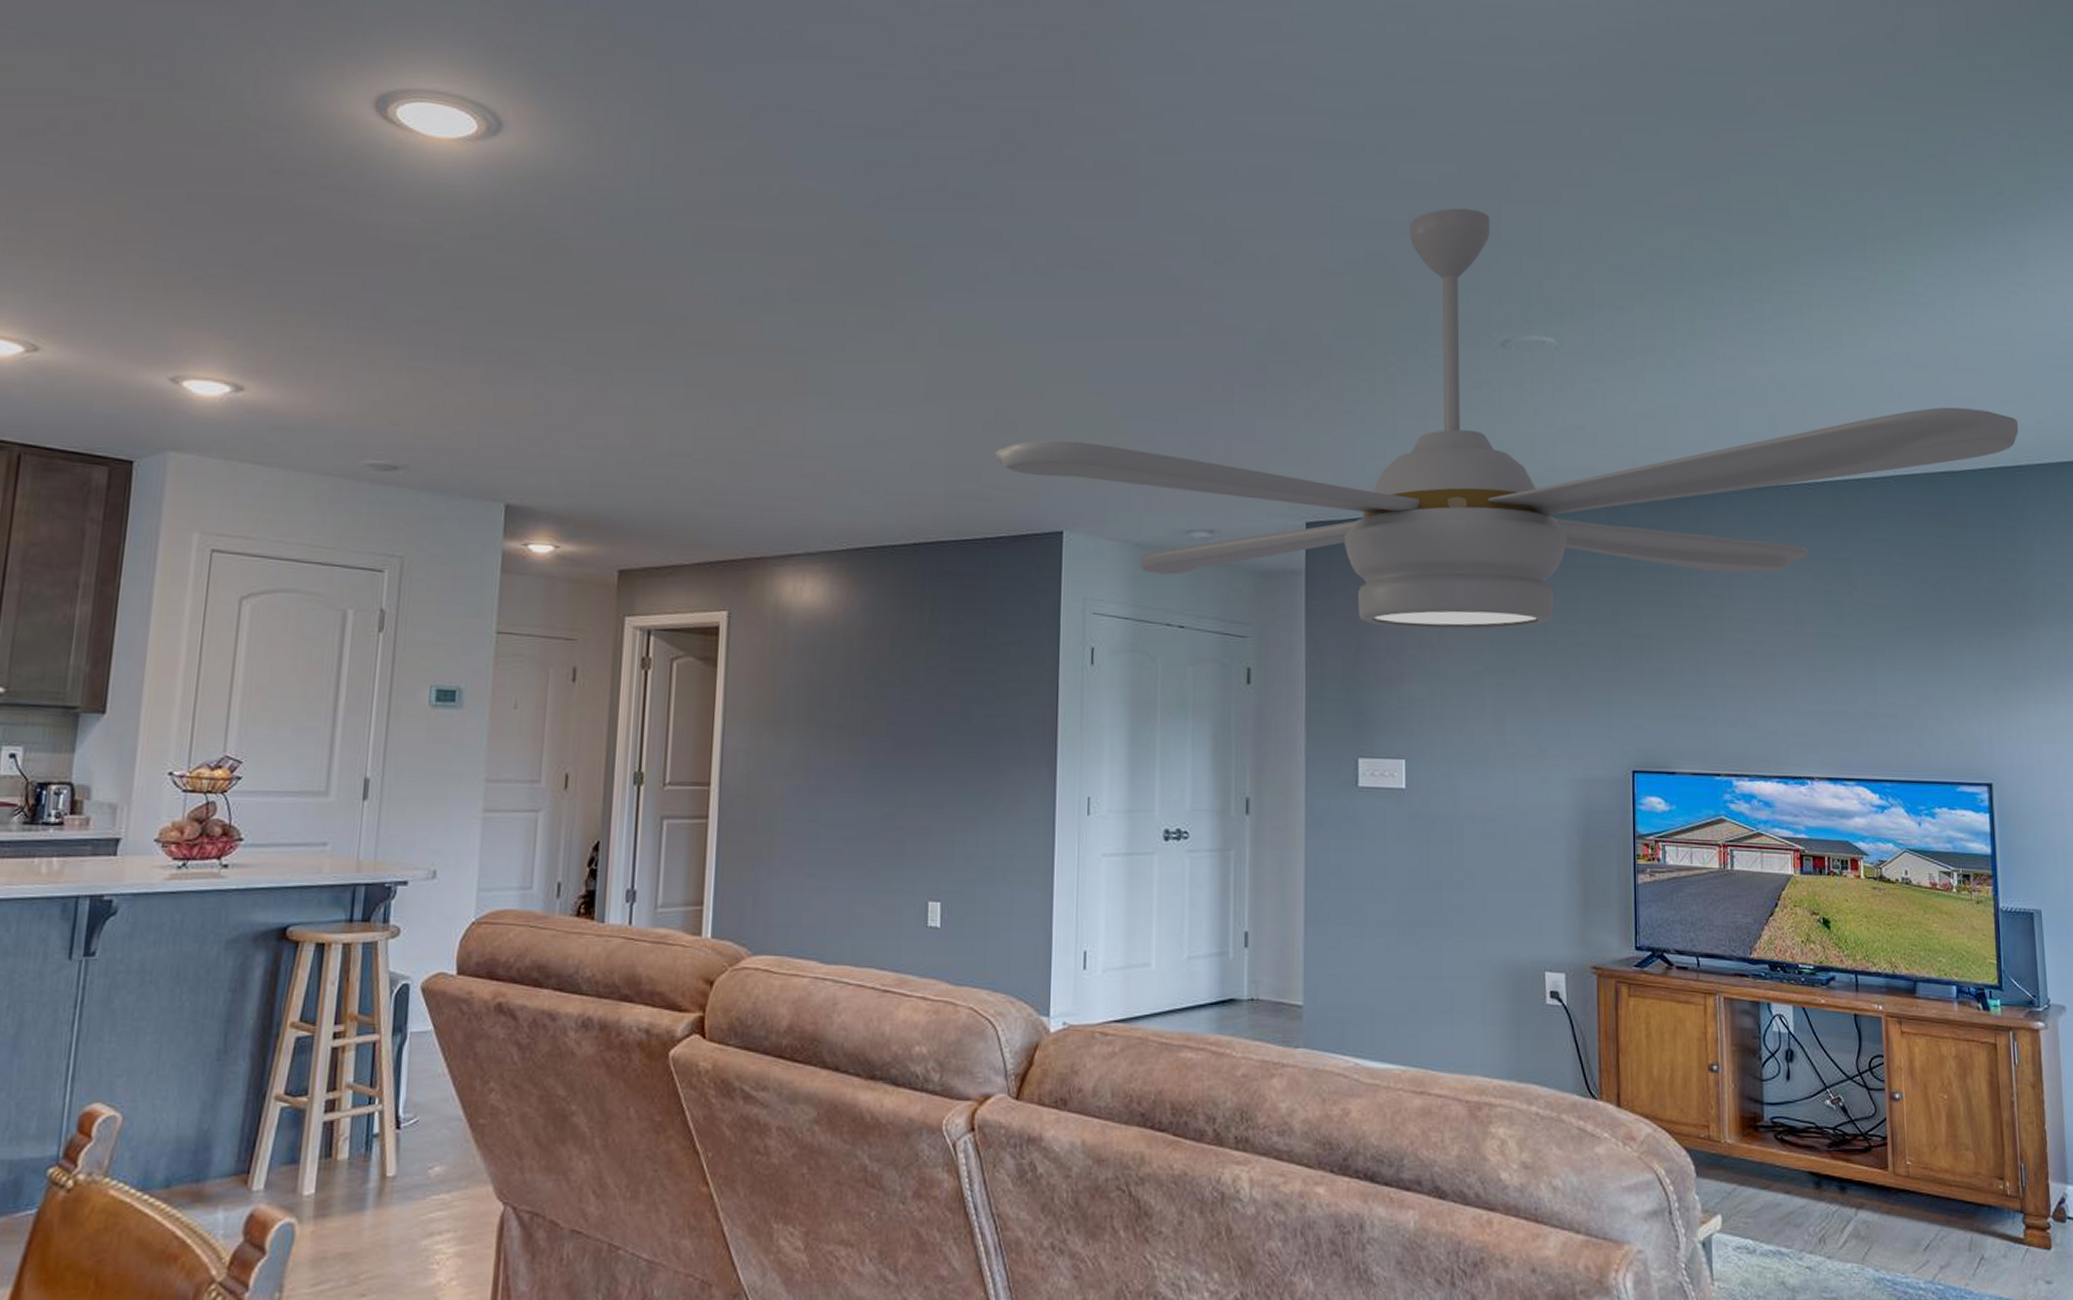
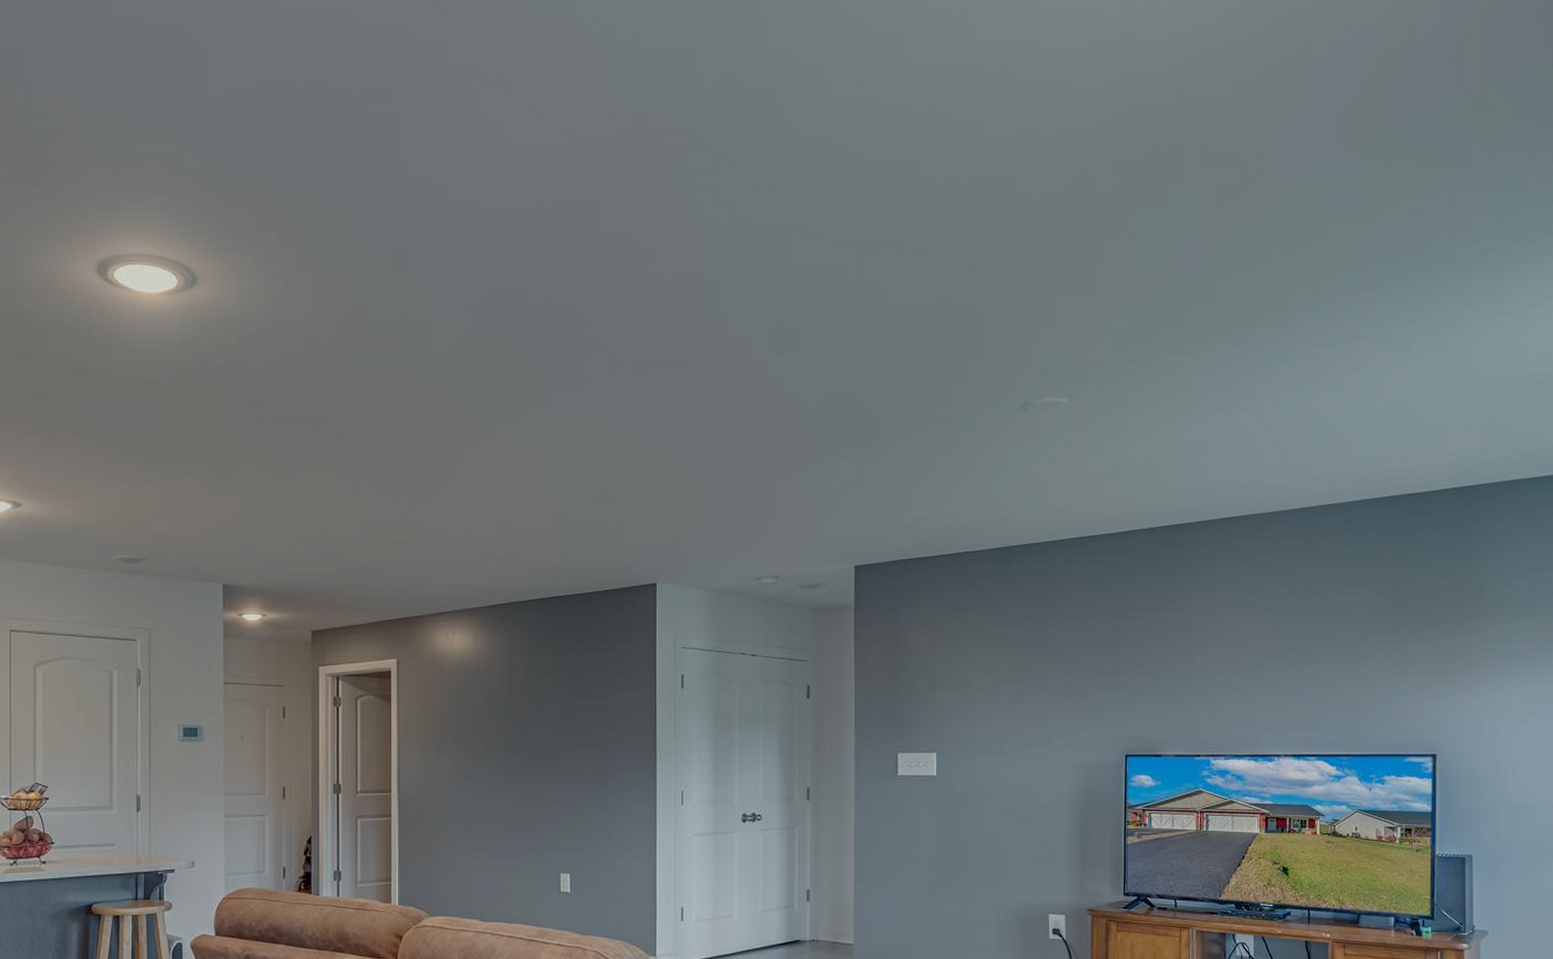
ceiling fan: present [995,208,2019,630] -> none [600,291,1481,648]

